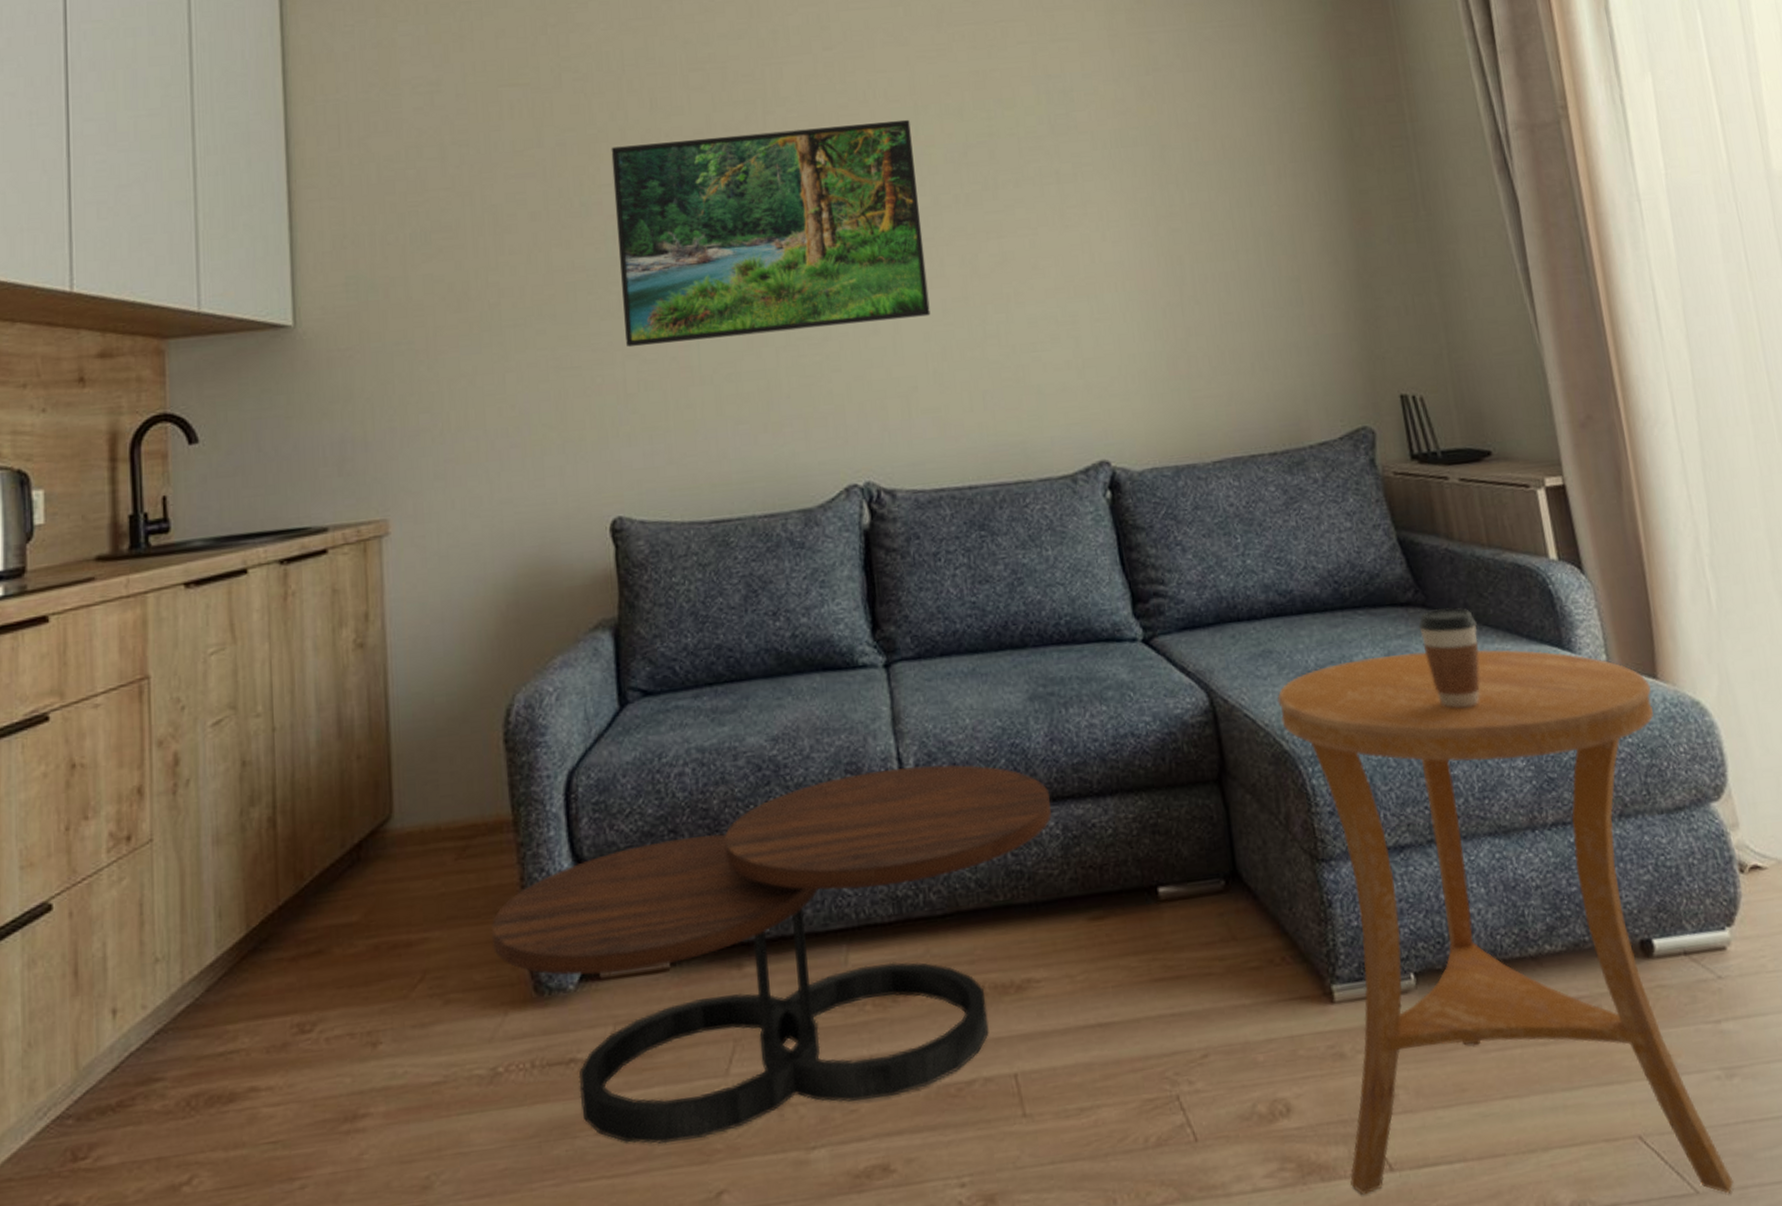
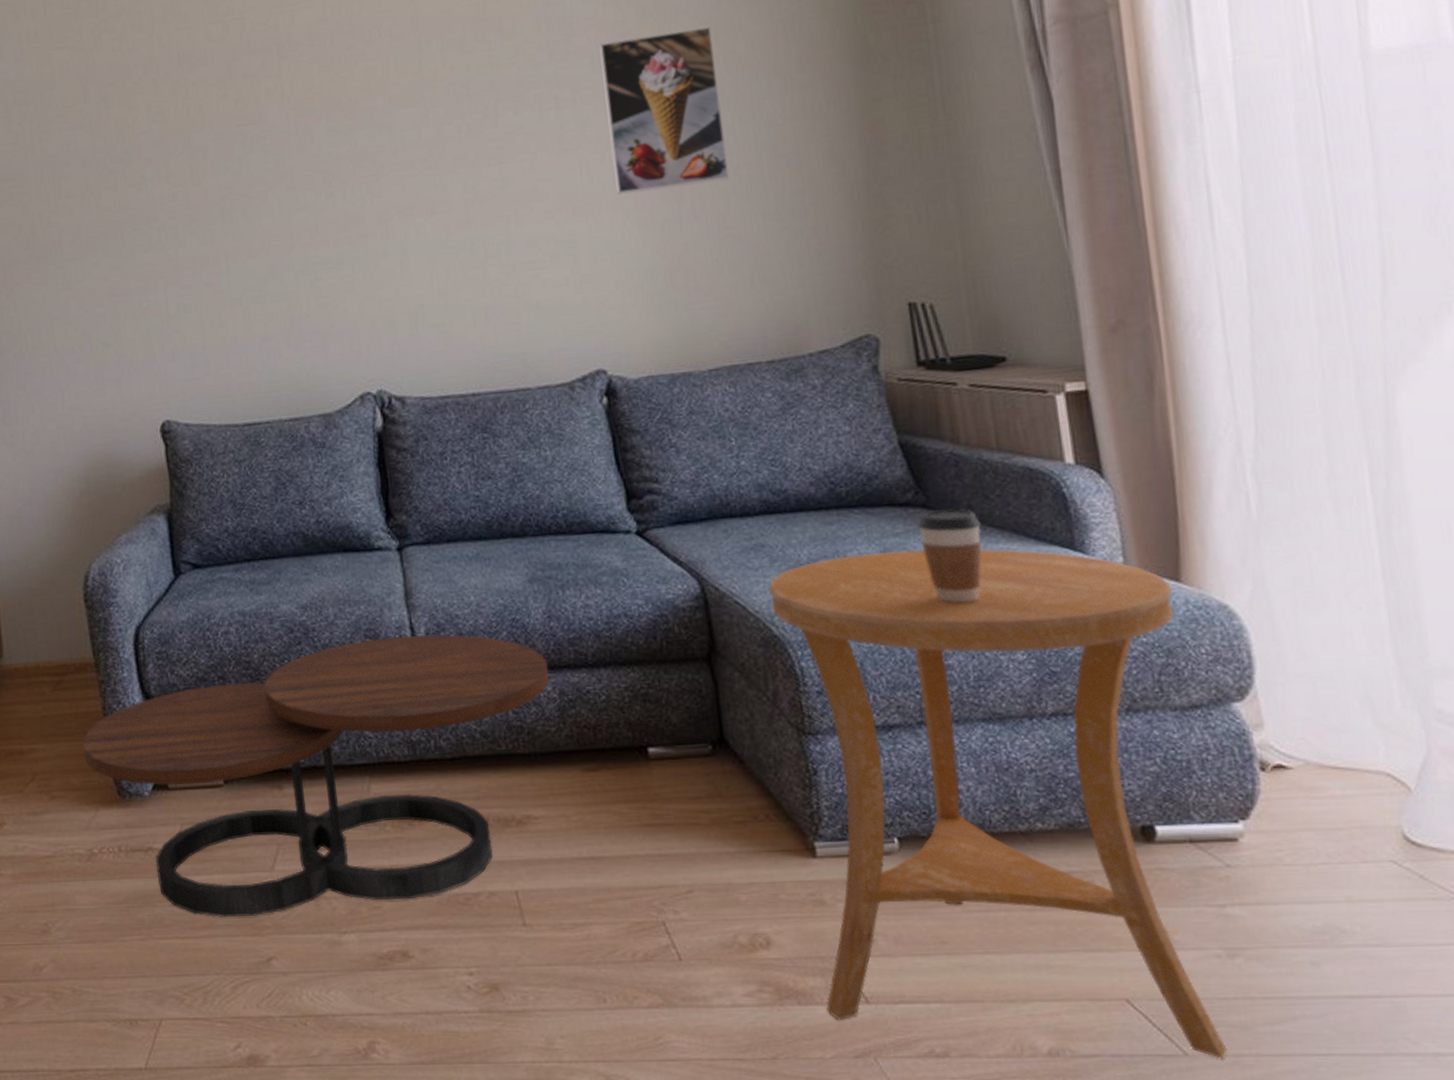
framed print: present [611,119,931,348] -> none [146,55,435,276]
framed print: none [1099,110,1229,276] -> present [598,26,730,196]

